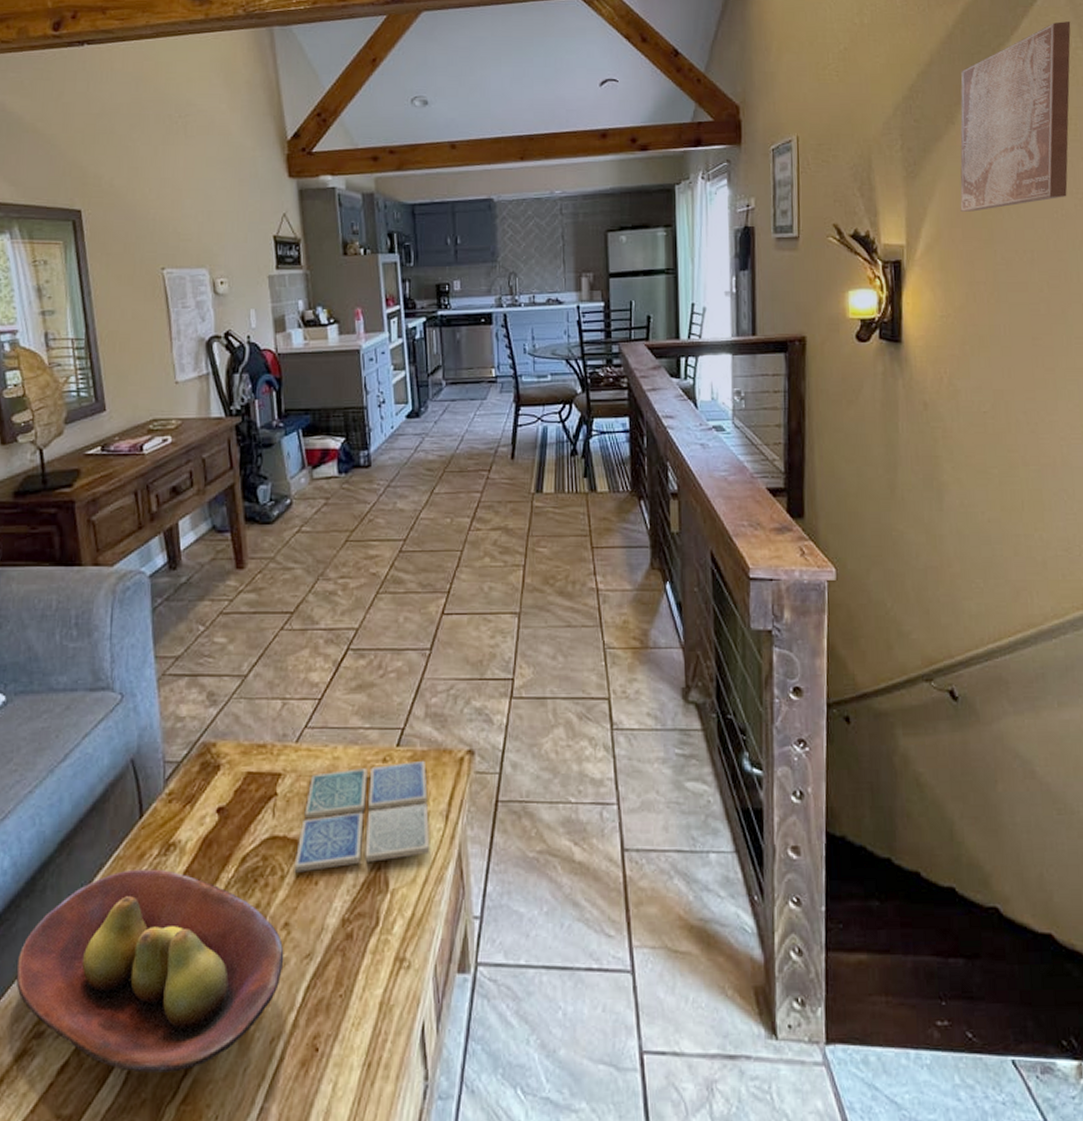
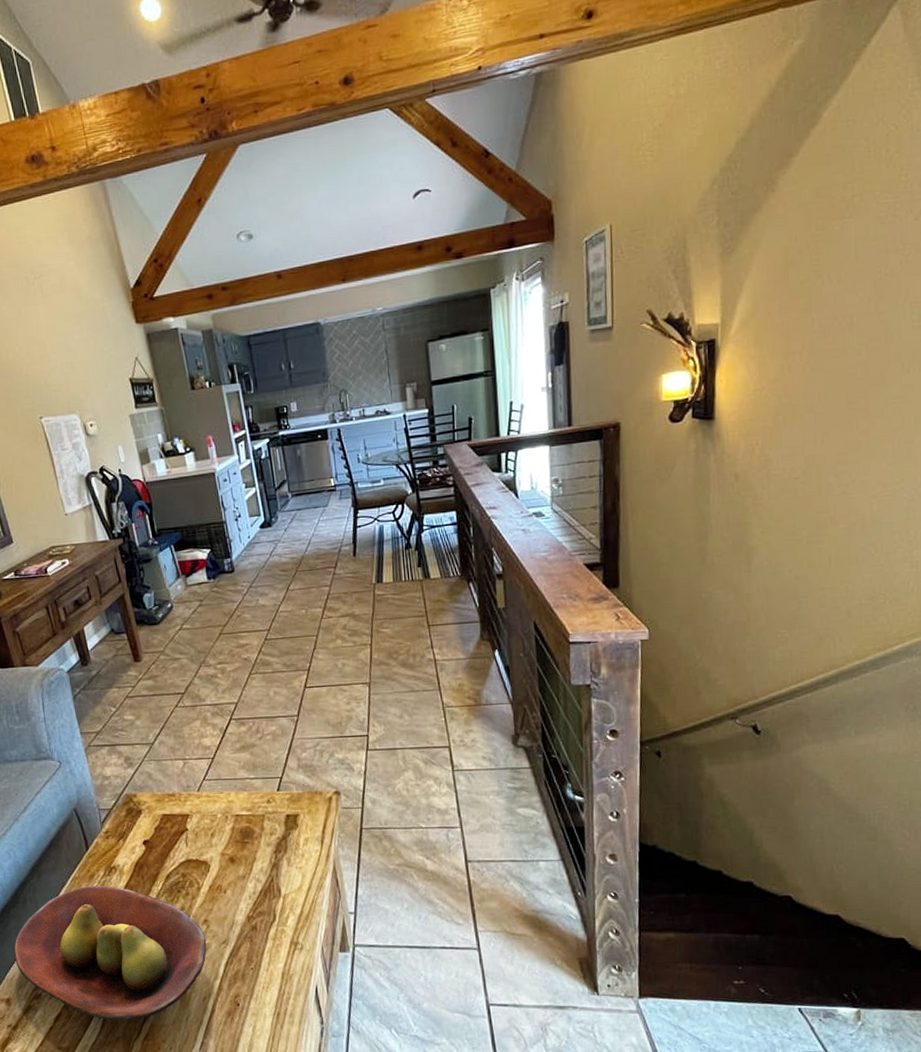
drink coaster: present [294,760,430,873] -> none [206,800,311,885]
wall art: present [960,21,1071,212] -> none [777,60,908,283]

